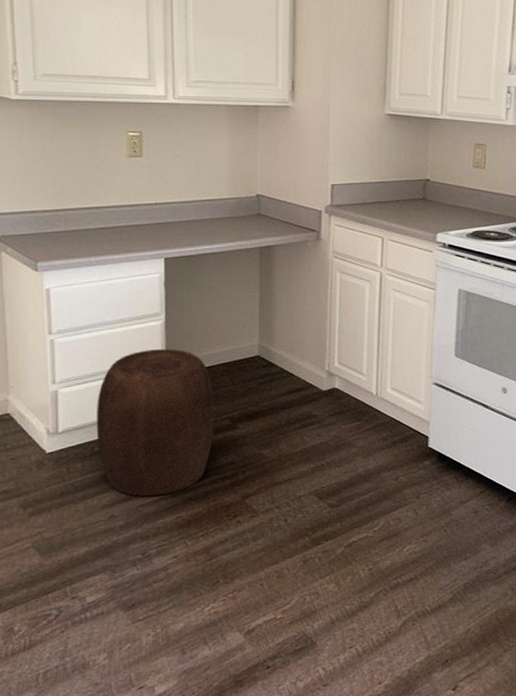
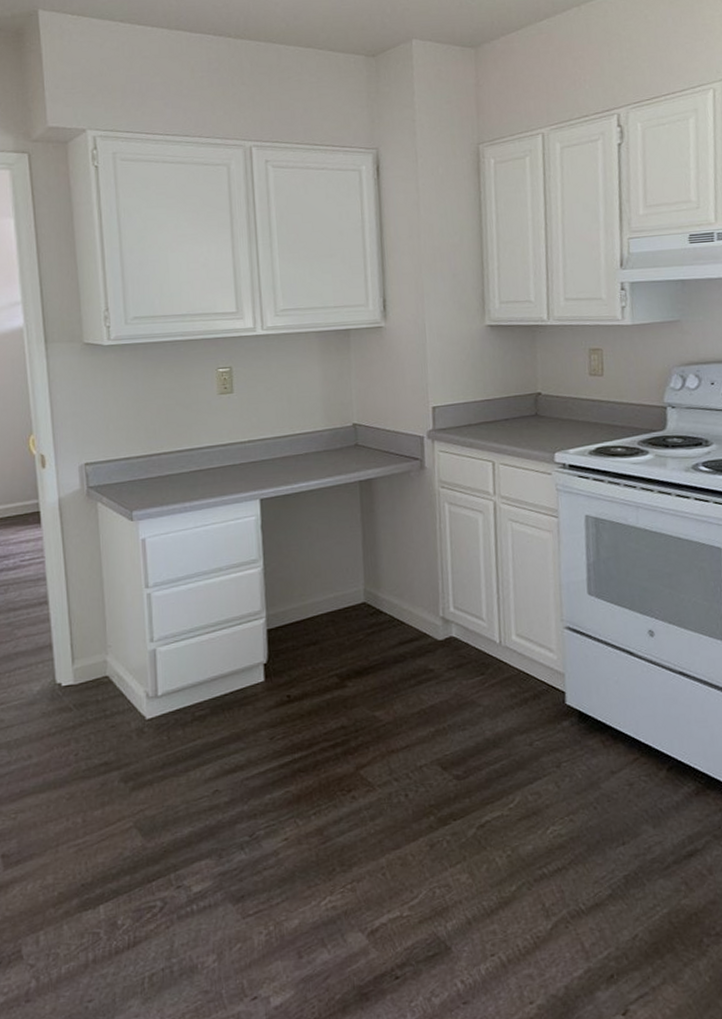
stool: present [96,349,214,497] -> none [196,598,321,768]

